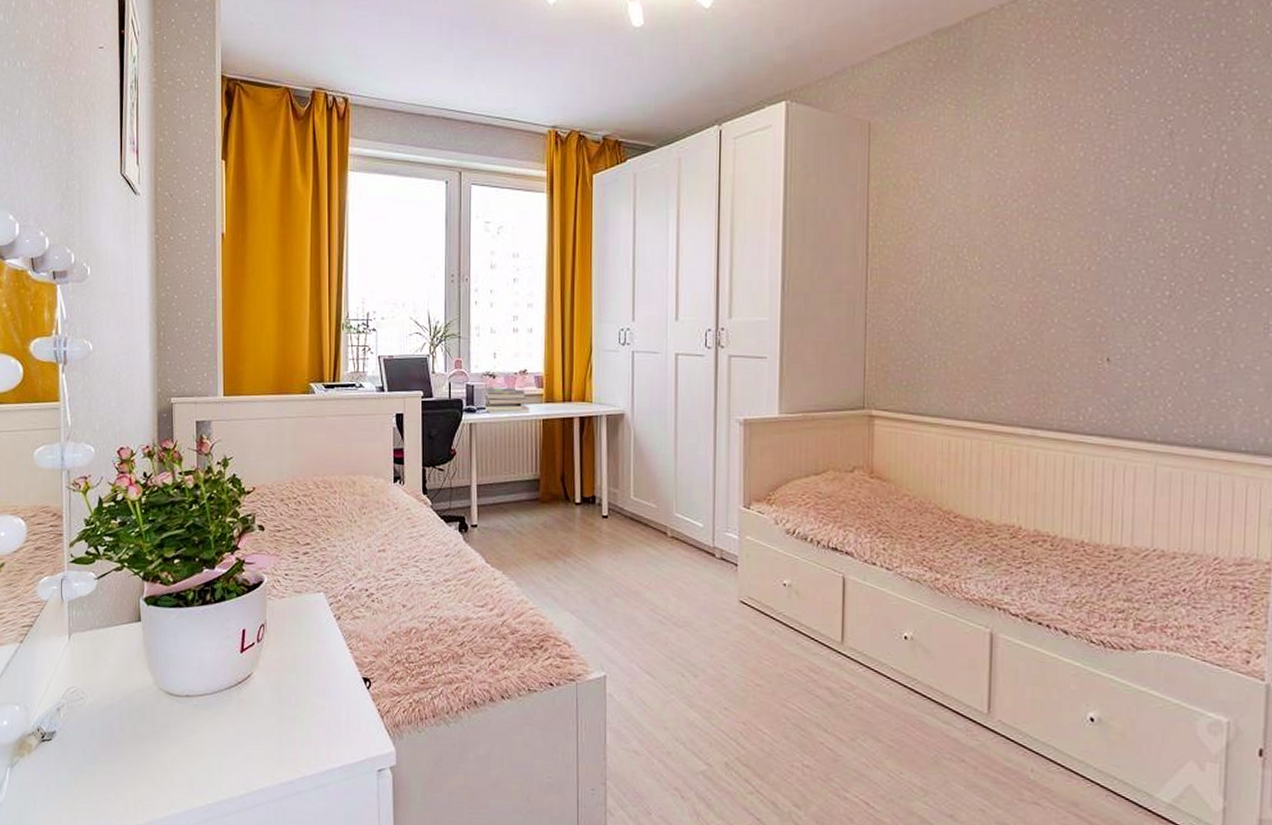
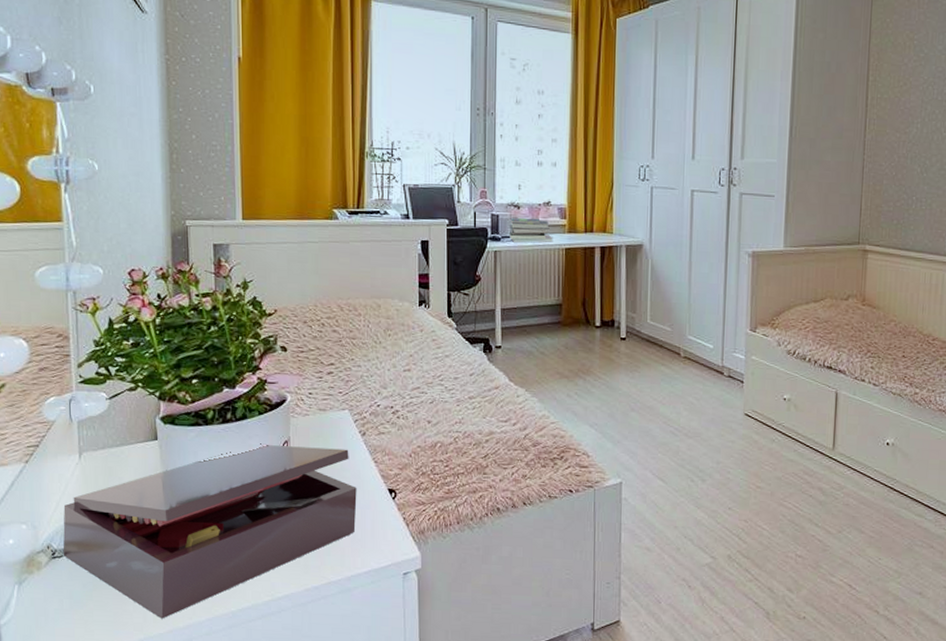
jewelry box: none [51,628,332,809] -> present [63,445,357,619]

